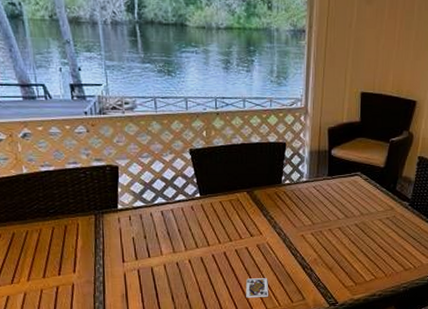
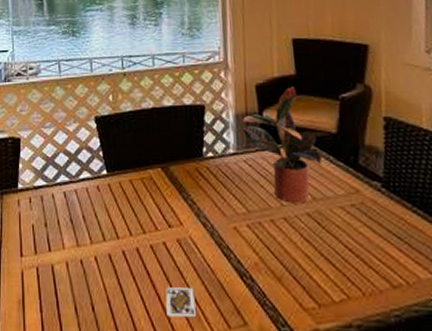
potted plant: none [314,131,379,217] -> present [242,86,330,204]

